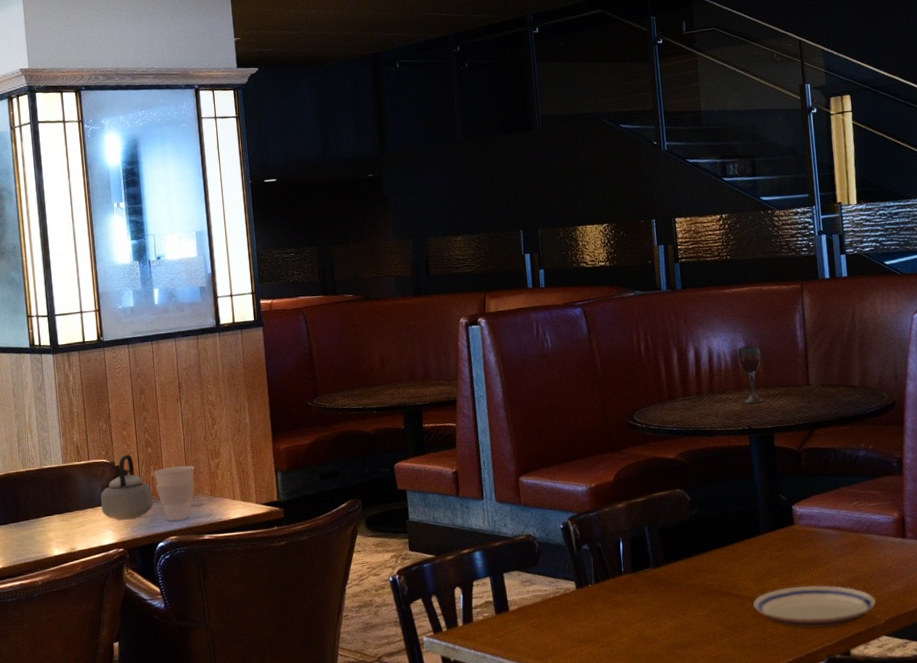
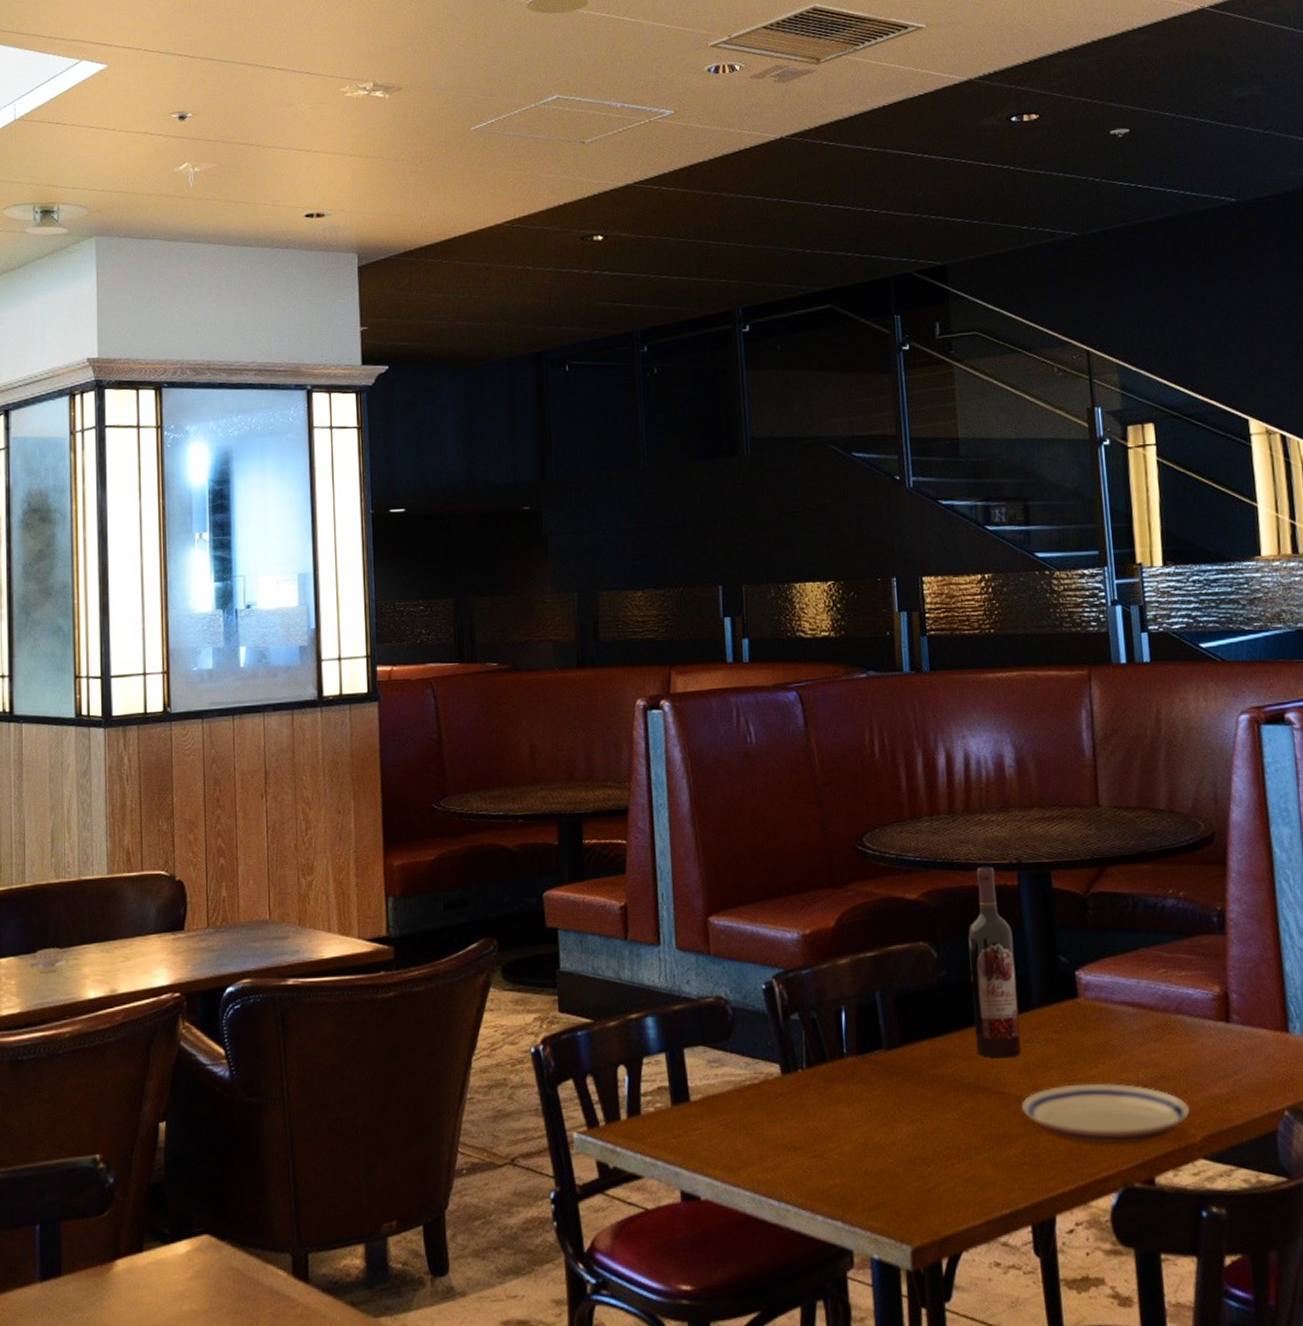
teacup: none [7,519,37,538] -> present [29,948,68,973]
teapot: present [101,455,153,520] -> none [155,866,222,954]
cup: present [153,465,195,522] -> none [225,883,280,959]
wine bottle: none [712,432,753,571] -> present [968,866,1022,1059]
cup: present [738,345,765,404] -> none [1003,749,1040,829]

